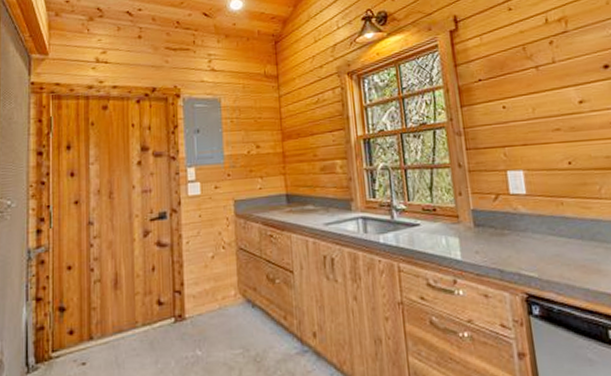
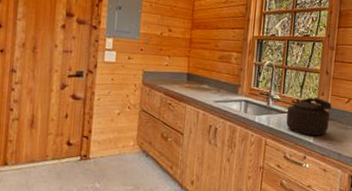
kettle: none [417,200,478,252] -> present [286,97,332,136]

